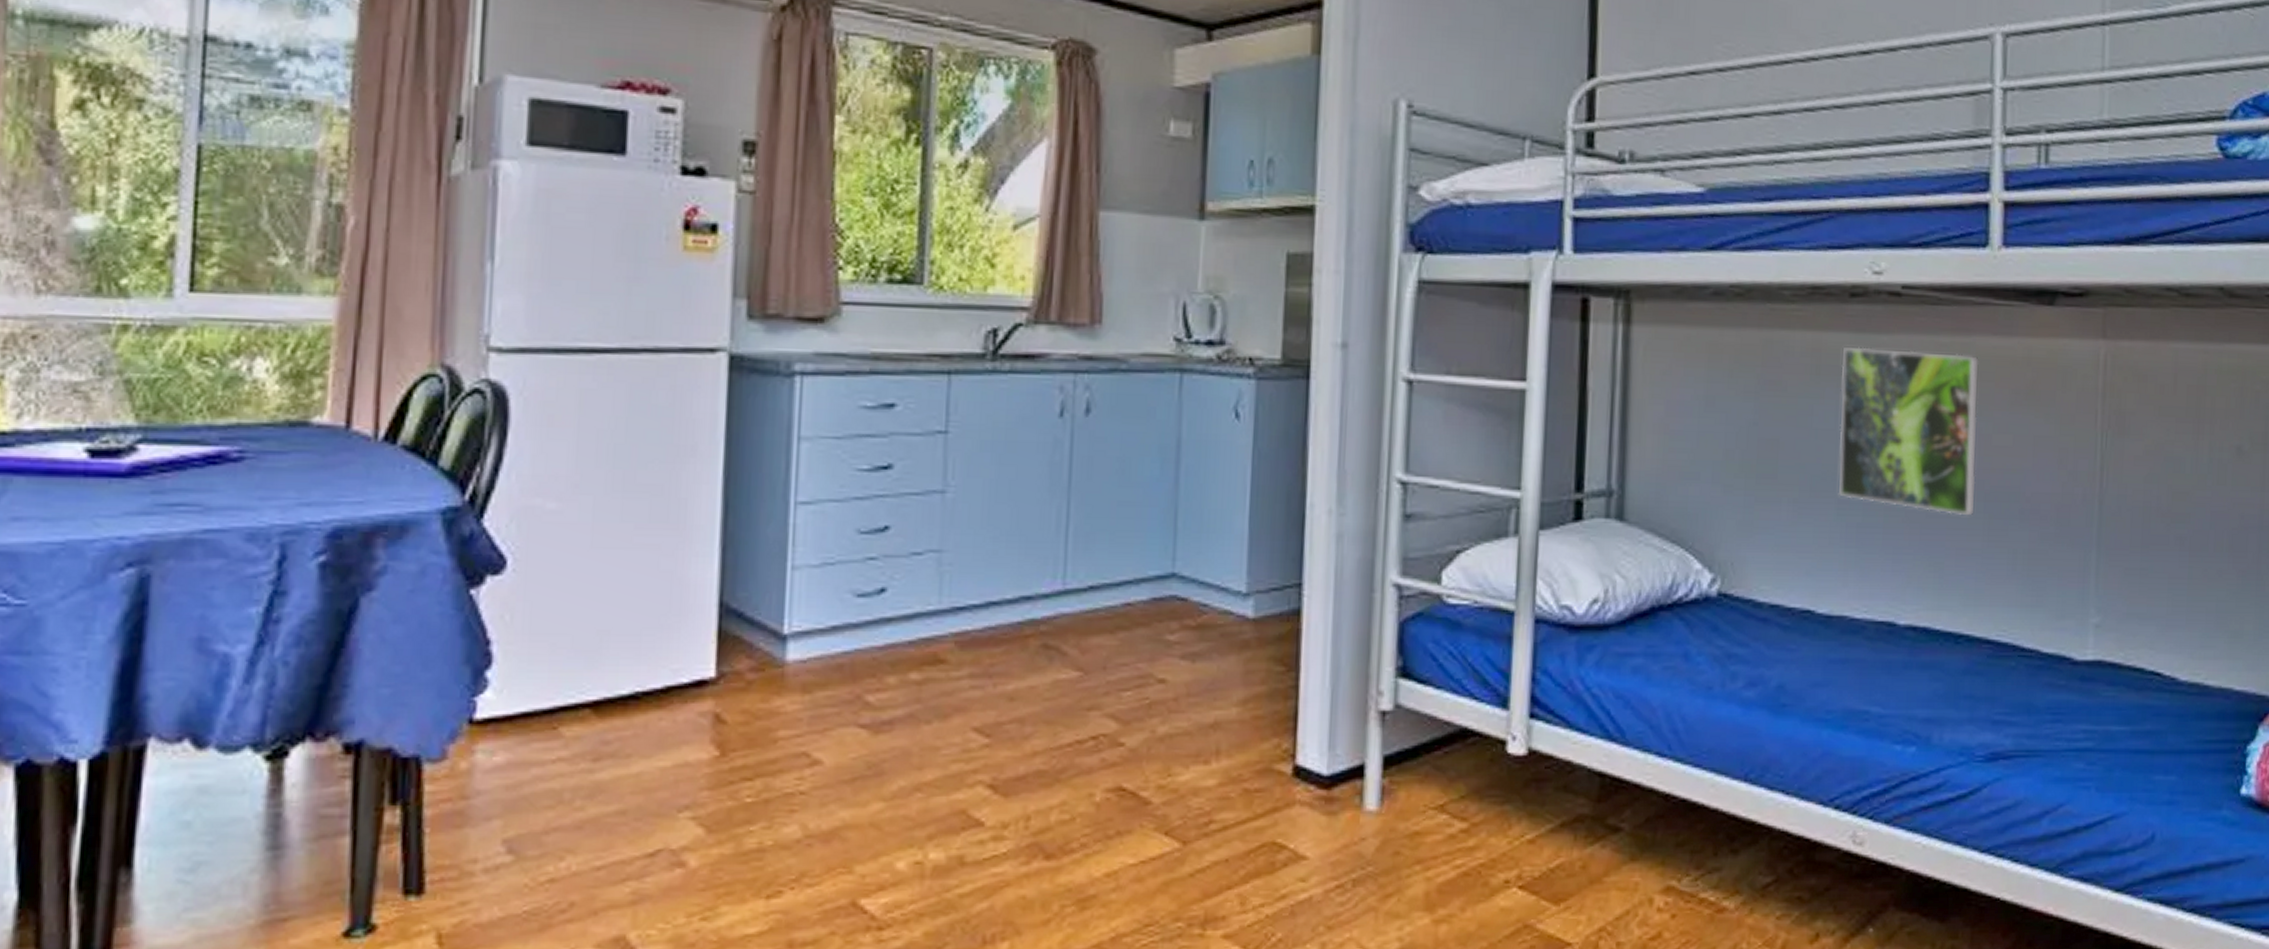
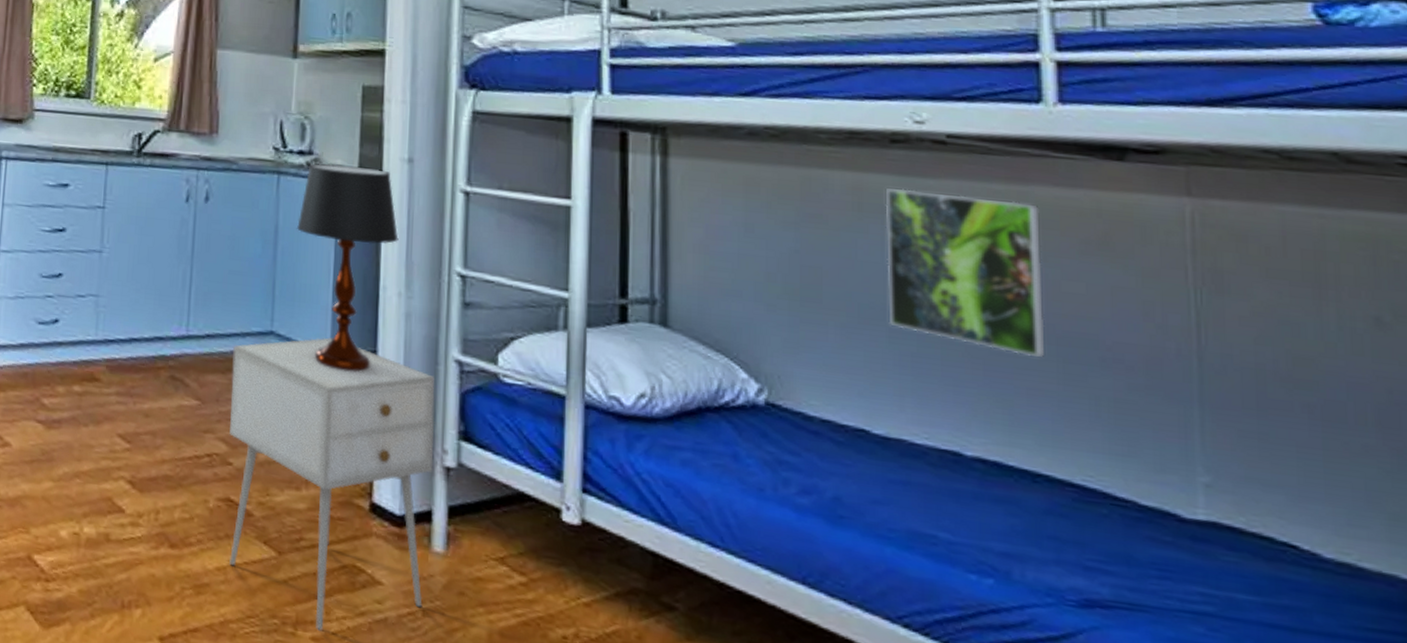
nightstand: none [1120,573,1371,926] -> present [229,337,436,631]
table lamp: none [1203,355,1329,613] -> present [296,163,399,372]

